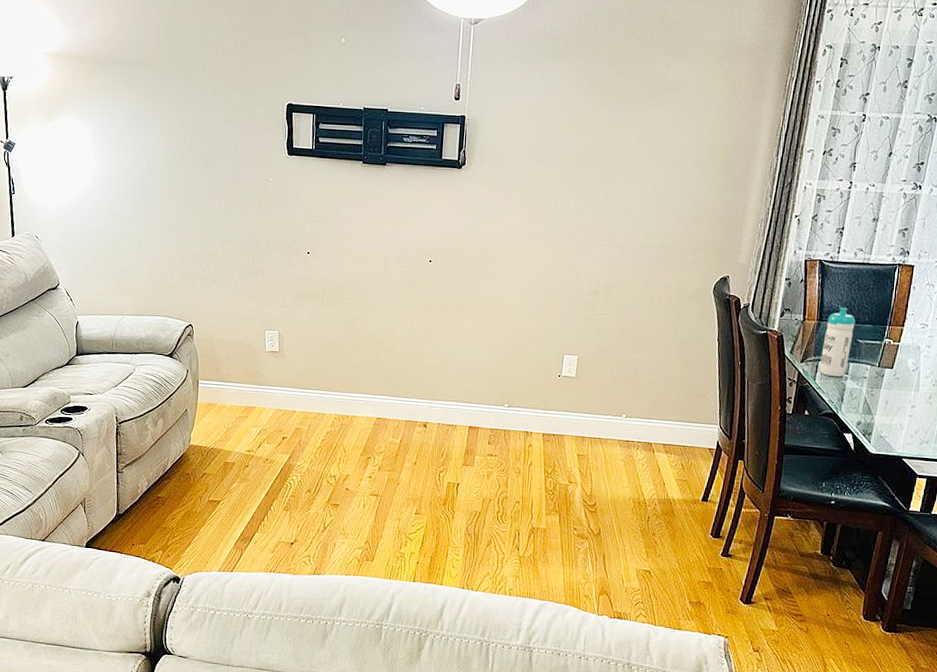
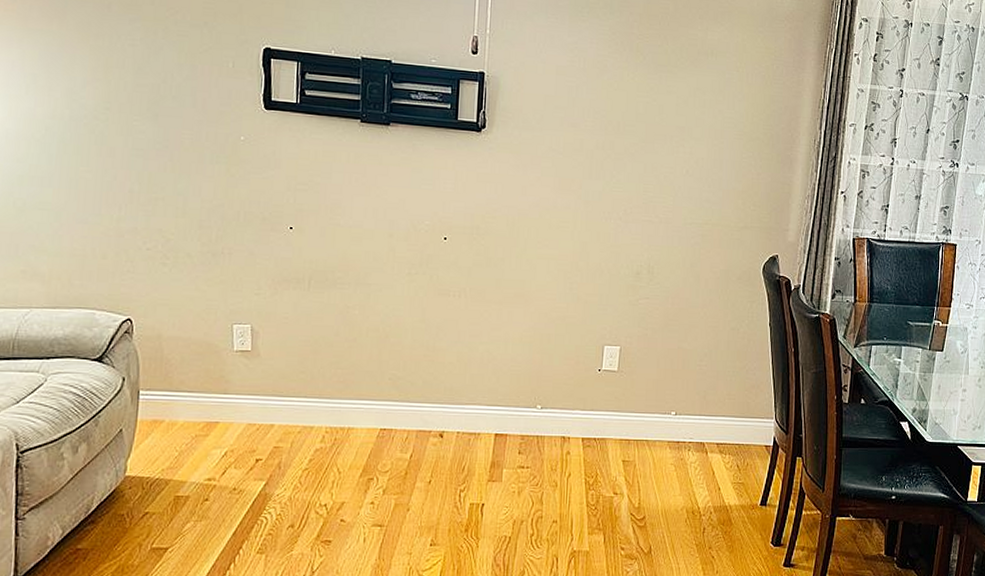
water bottle: present [820,307,856,377] -> none [873,288,905,362]

